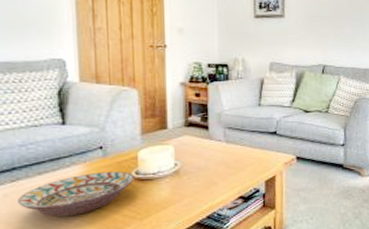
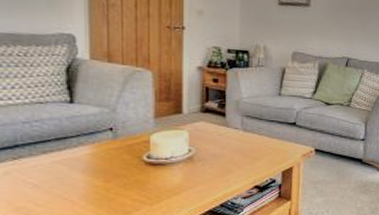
decorative bowl: present [16,171,136,217] -> none [18,154,147,198]

